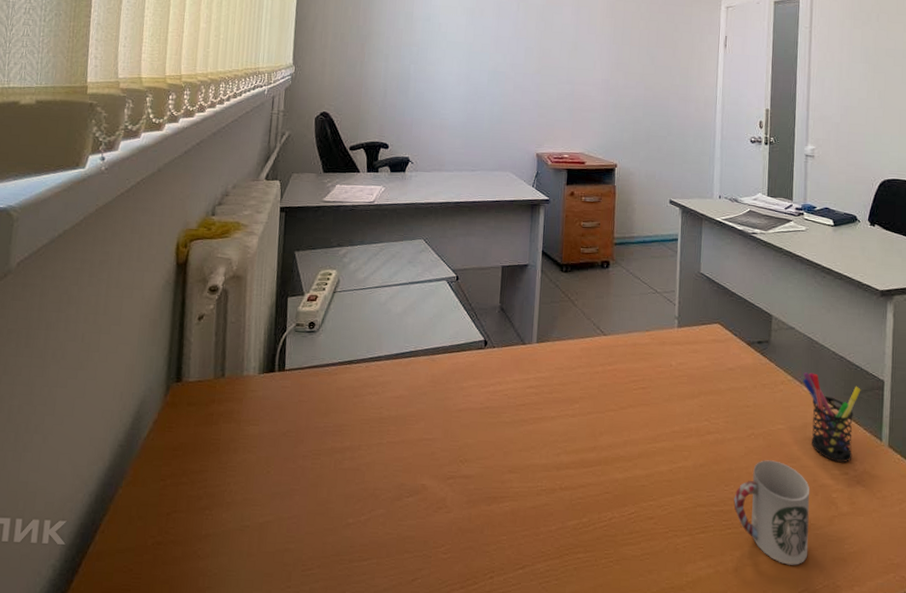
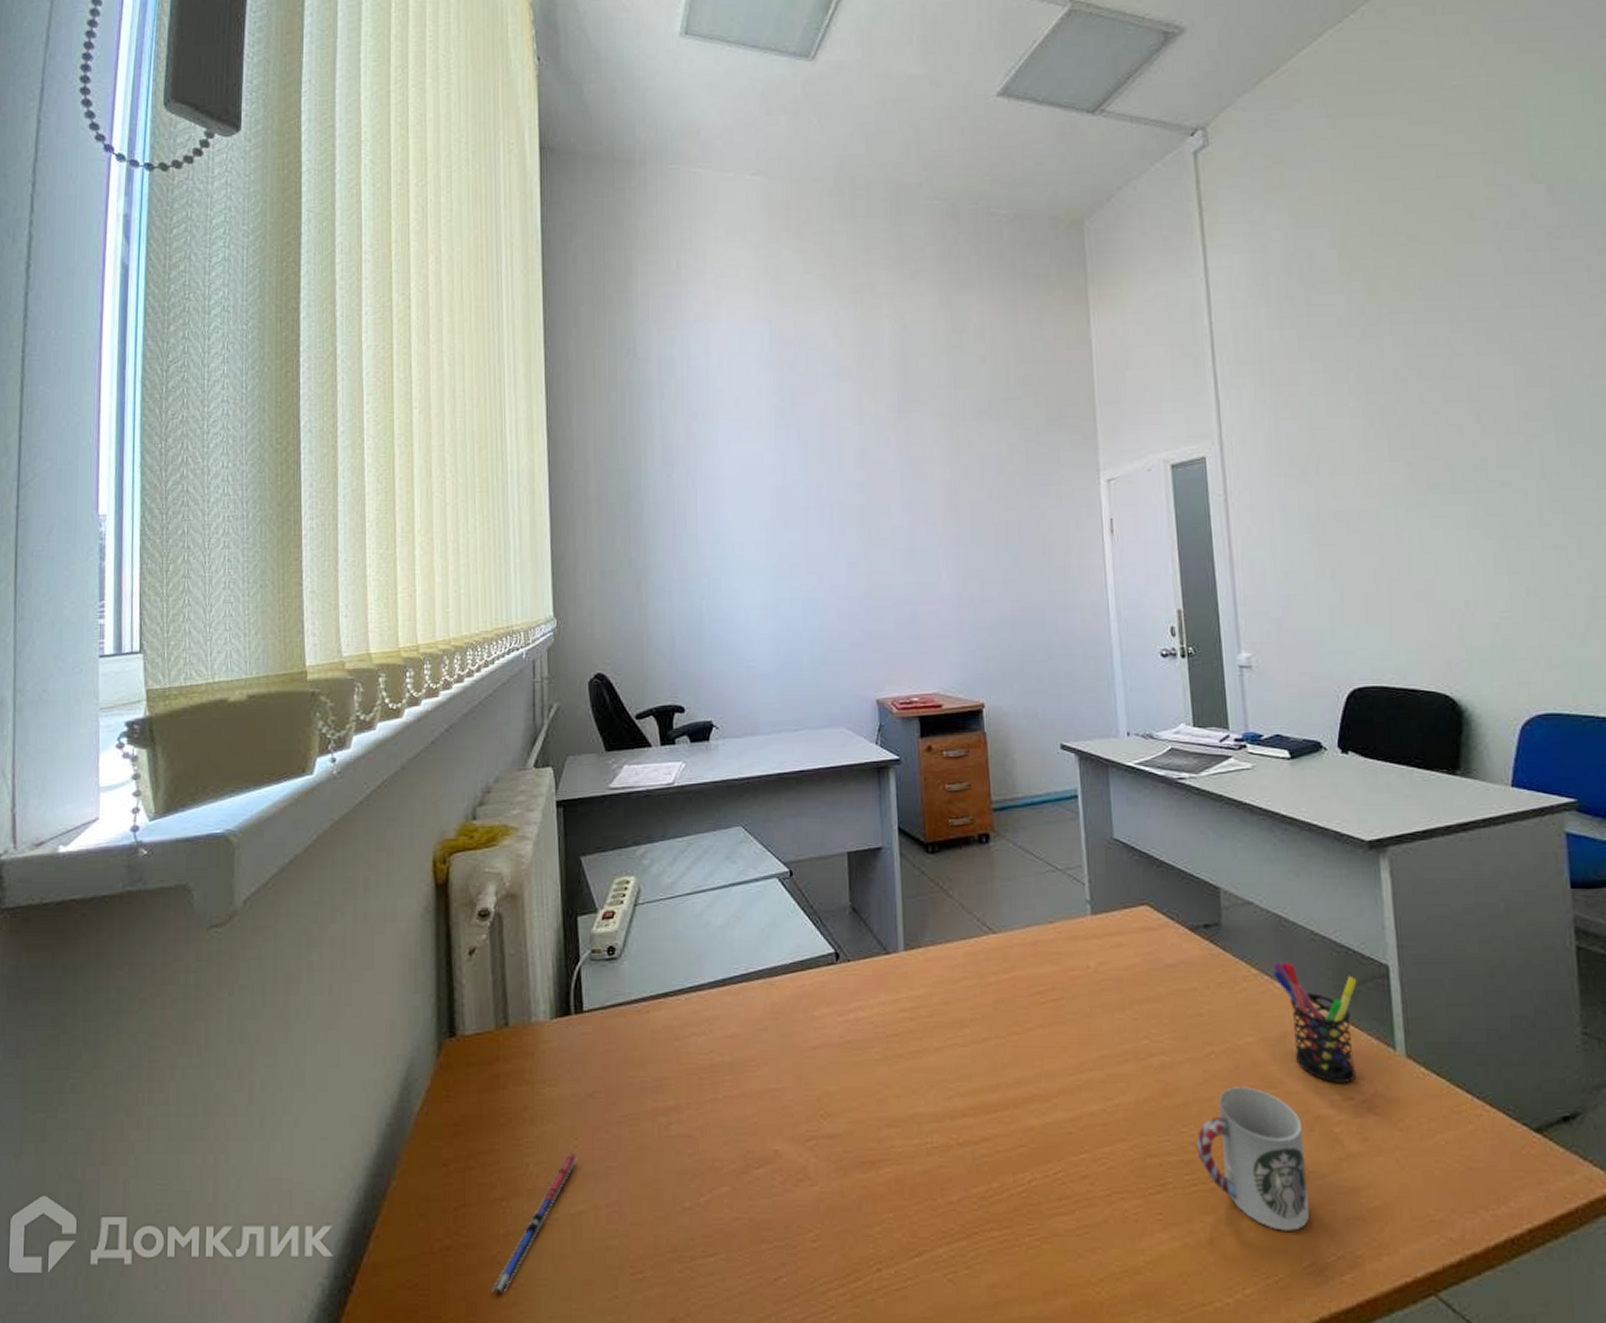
pen: none [191,476,270,579] -> present [492,1152,579,1292]

